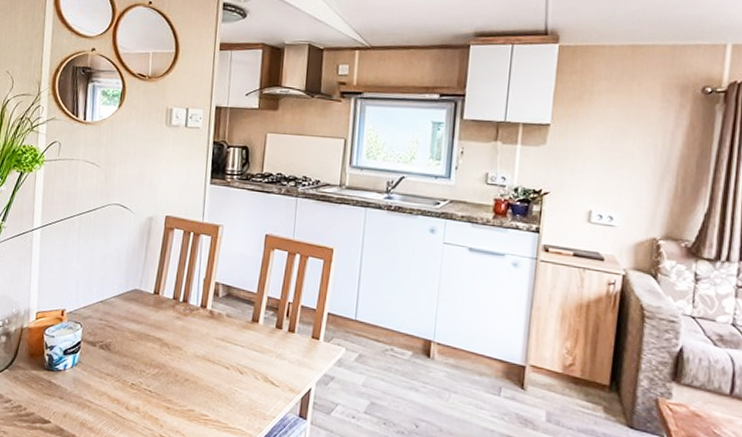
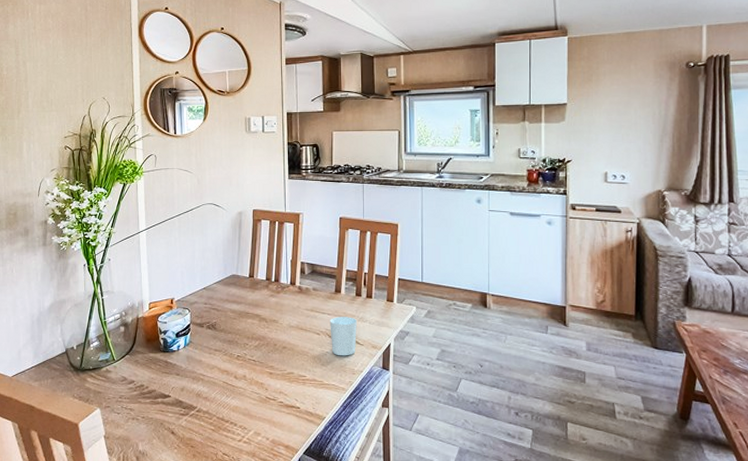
cup: none [241,350,274,398] -> present [330,317,357,356]

